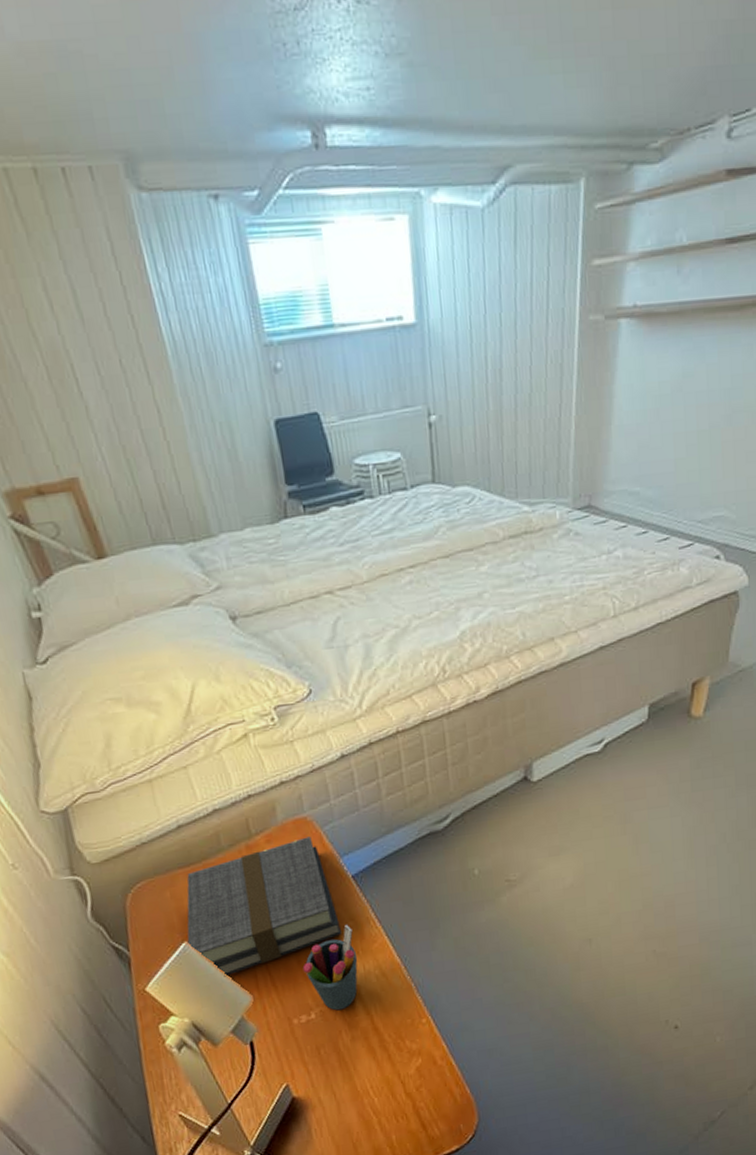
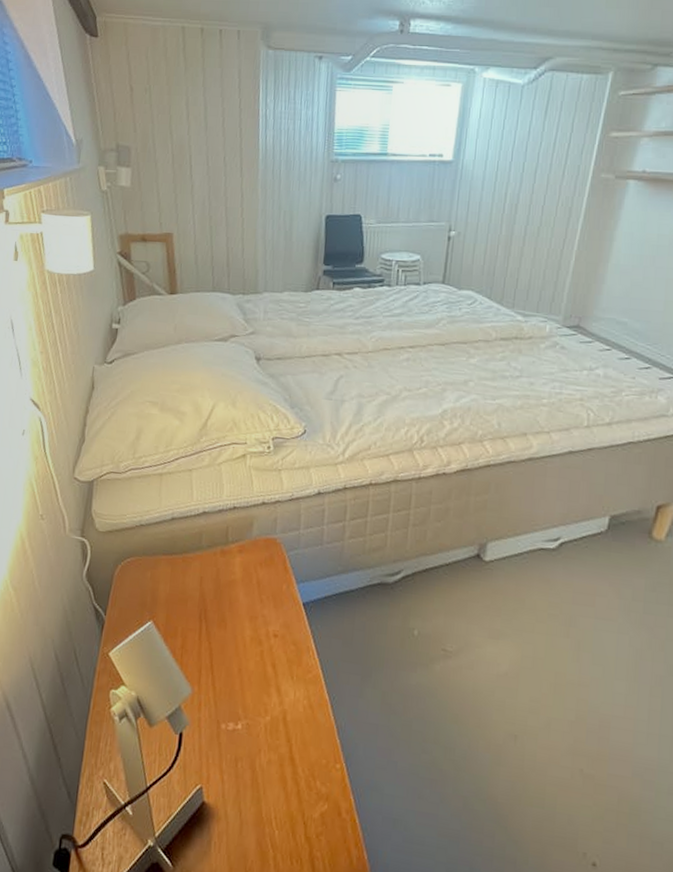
book: present [187,836,342,977] -> none [153,556,283,664]
pen holder: present [302,924,358,1011] -> none [241,647,293,729]

